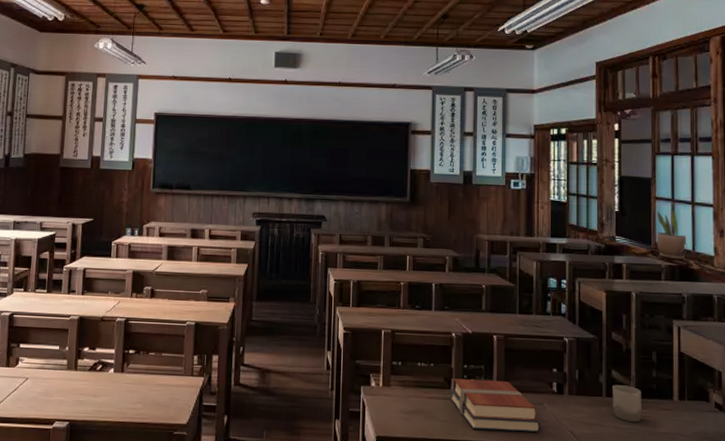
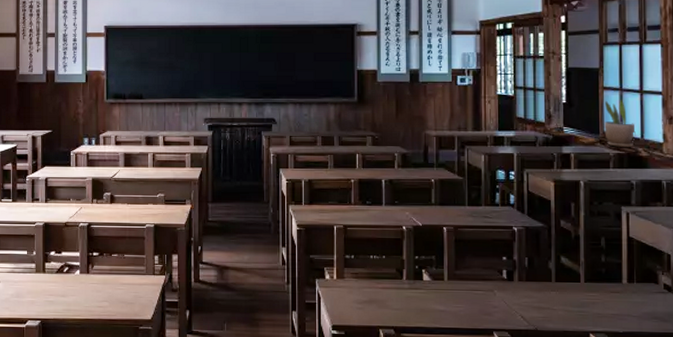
books: present [451,378,541,433] -> none [403,269,492,318]
cup: present [612,385,643,422] -> none [562,270,592,305]

